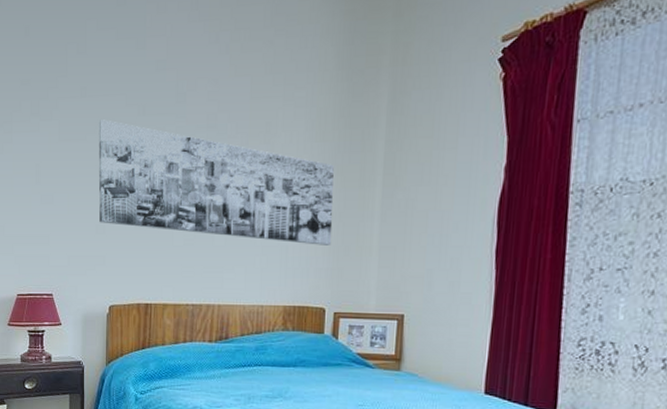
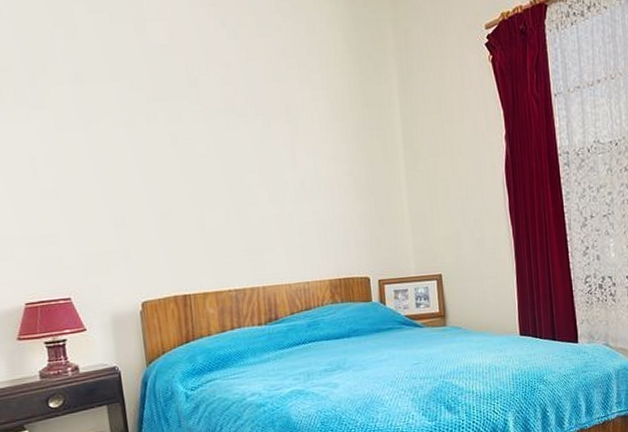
wall art: present [98,120,334,245] -> none [102,106,366,219]

